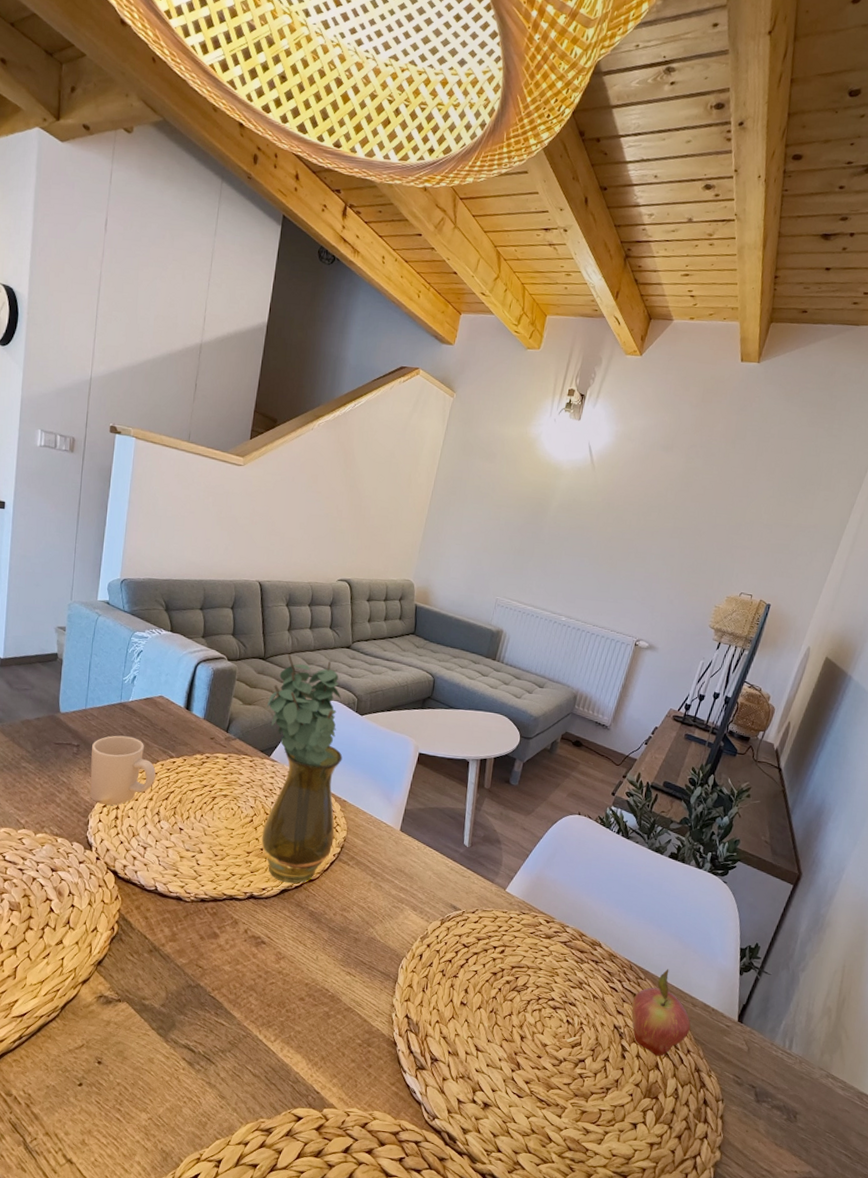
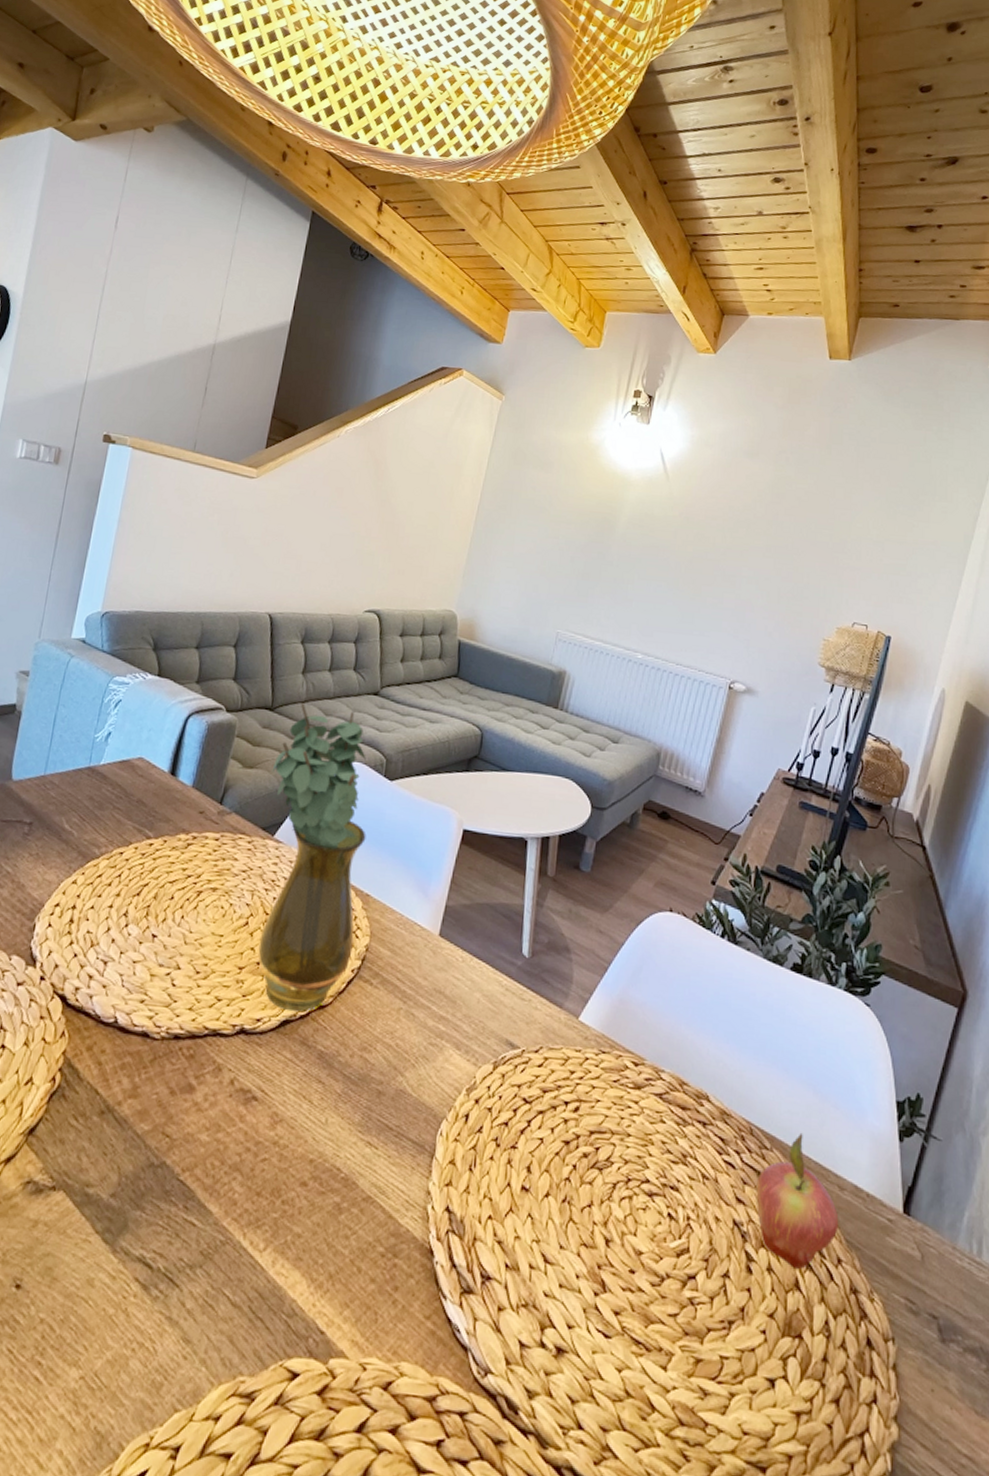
mug: present [90,735,156,806] -> none [39,809,127,904]

